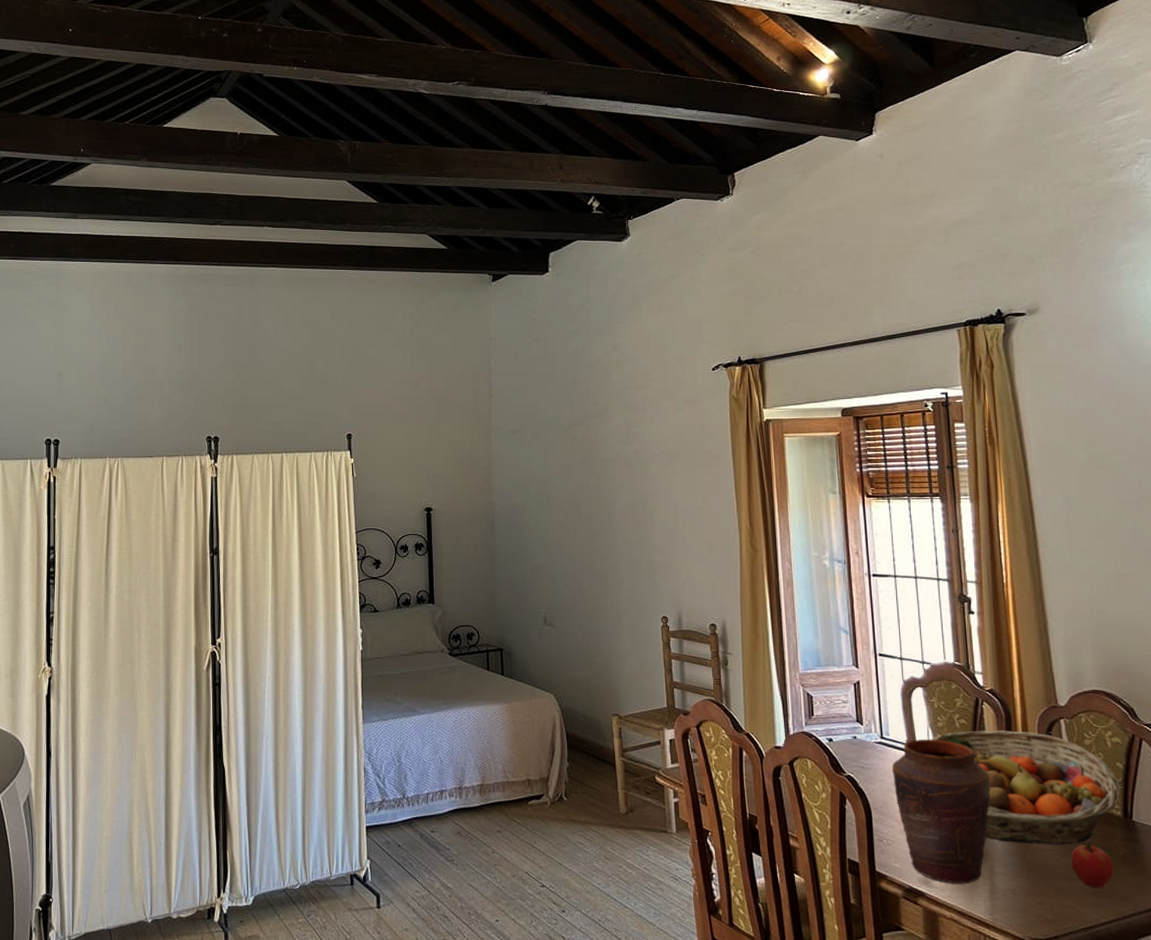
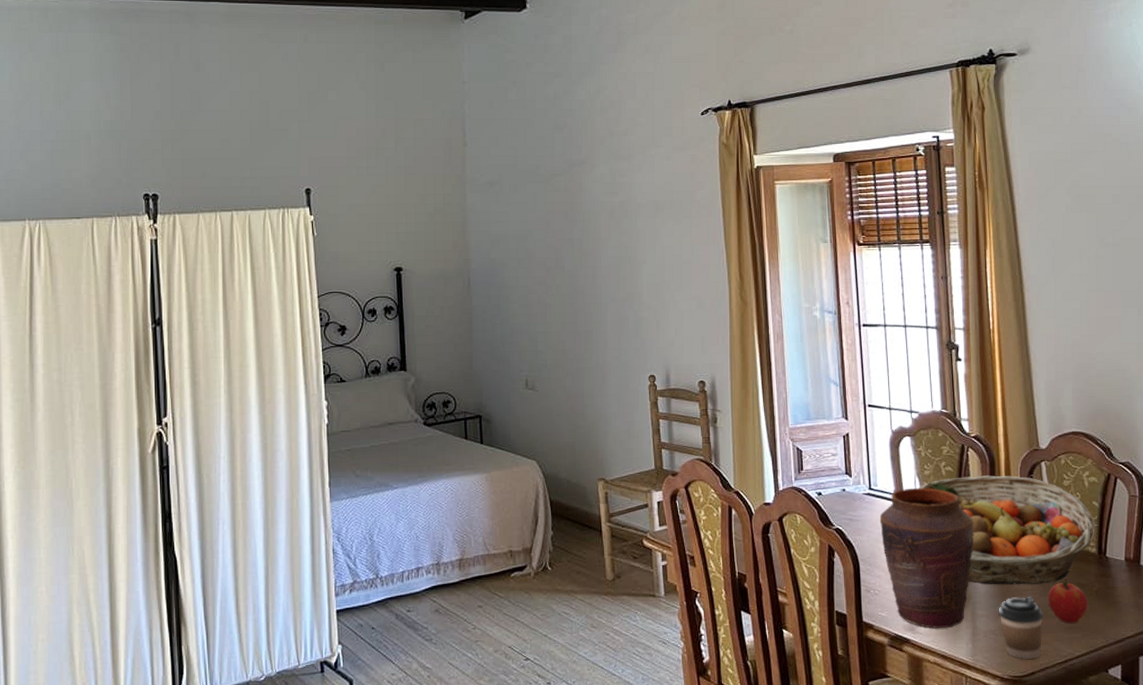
coffee cup: none [1017,857,1066,923] -> present [998,596,1043,660]

